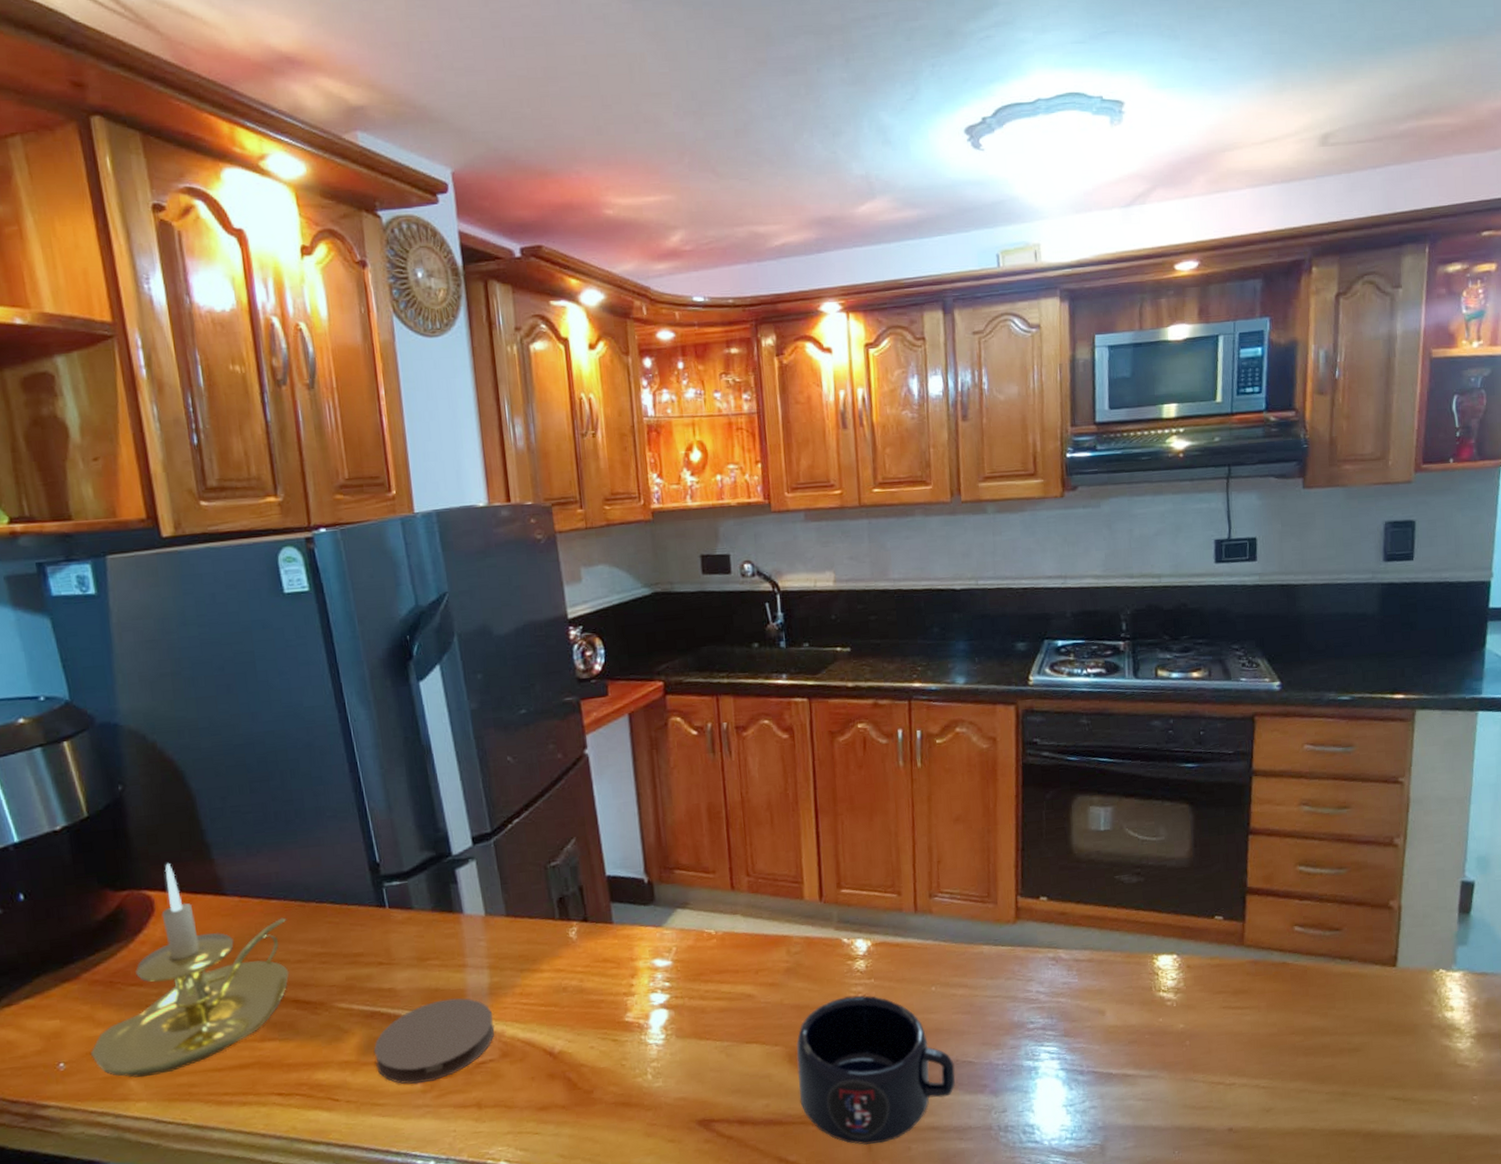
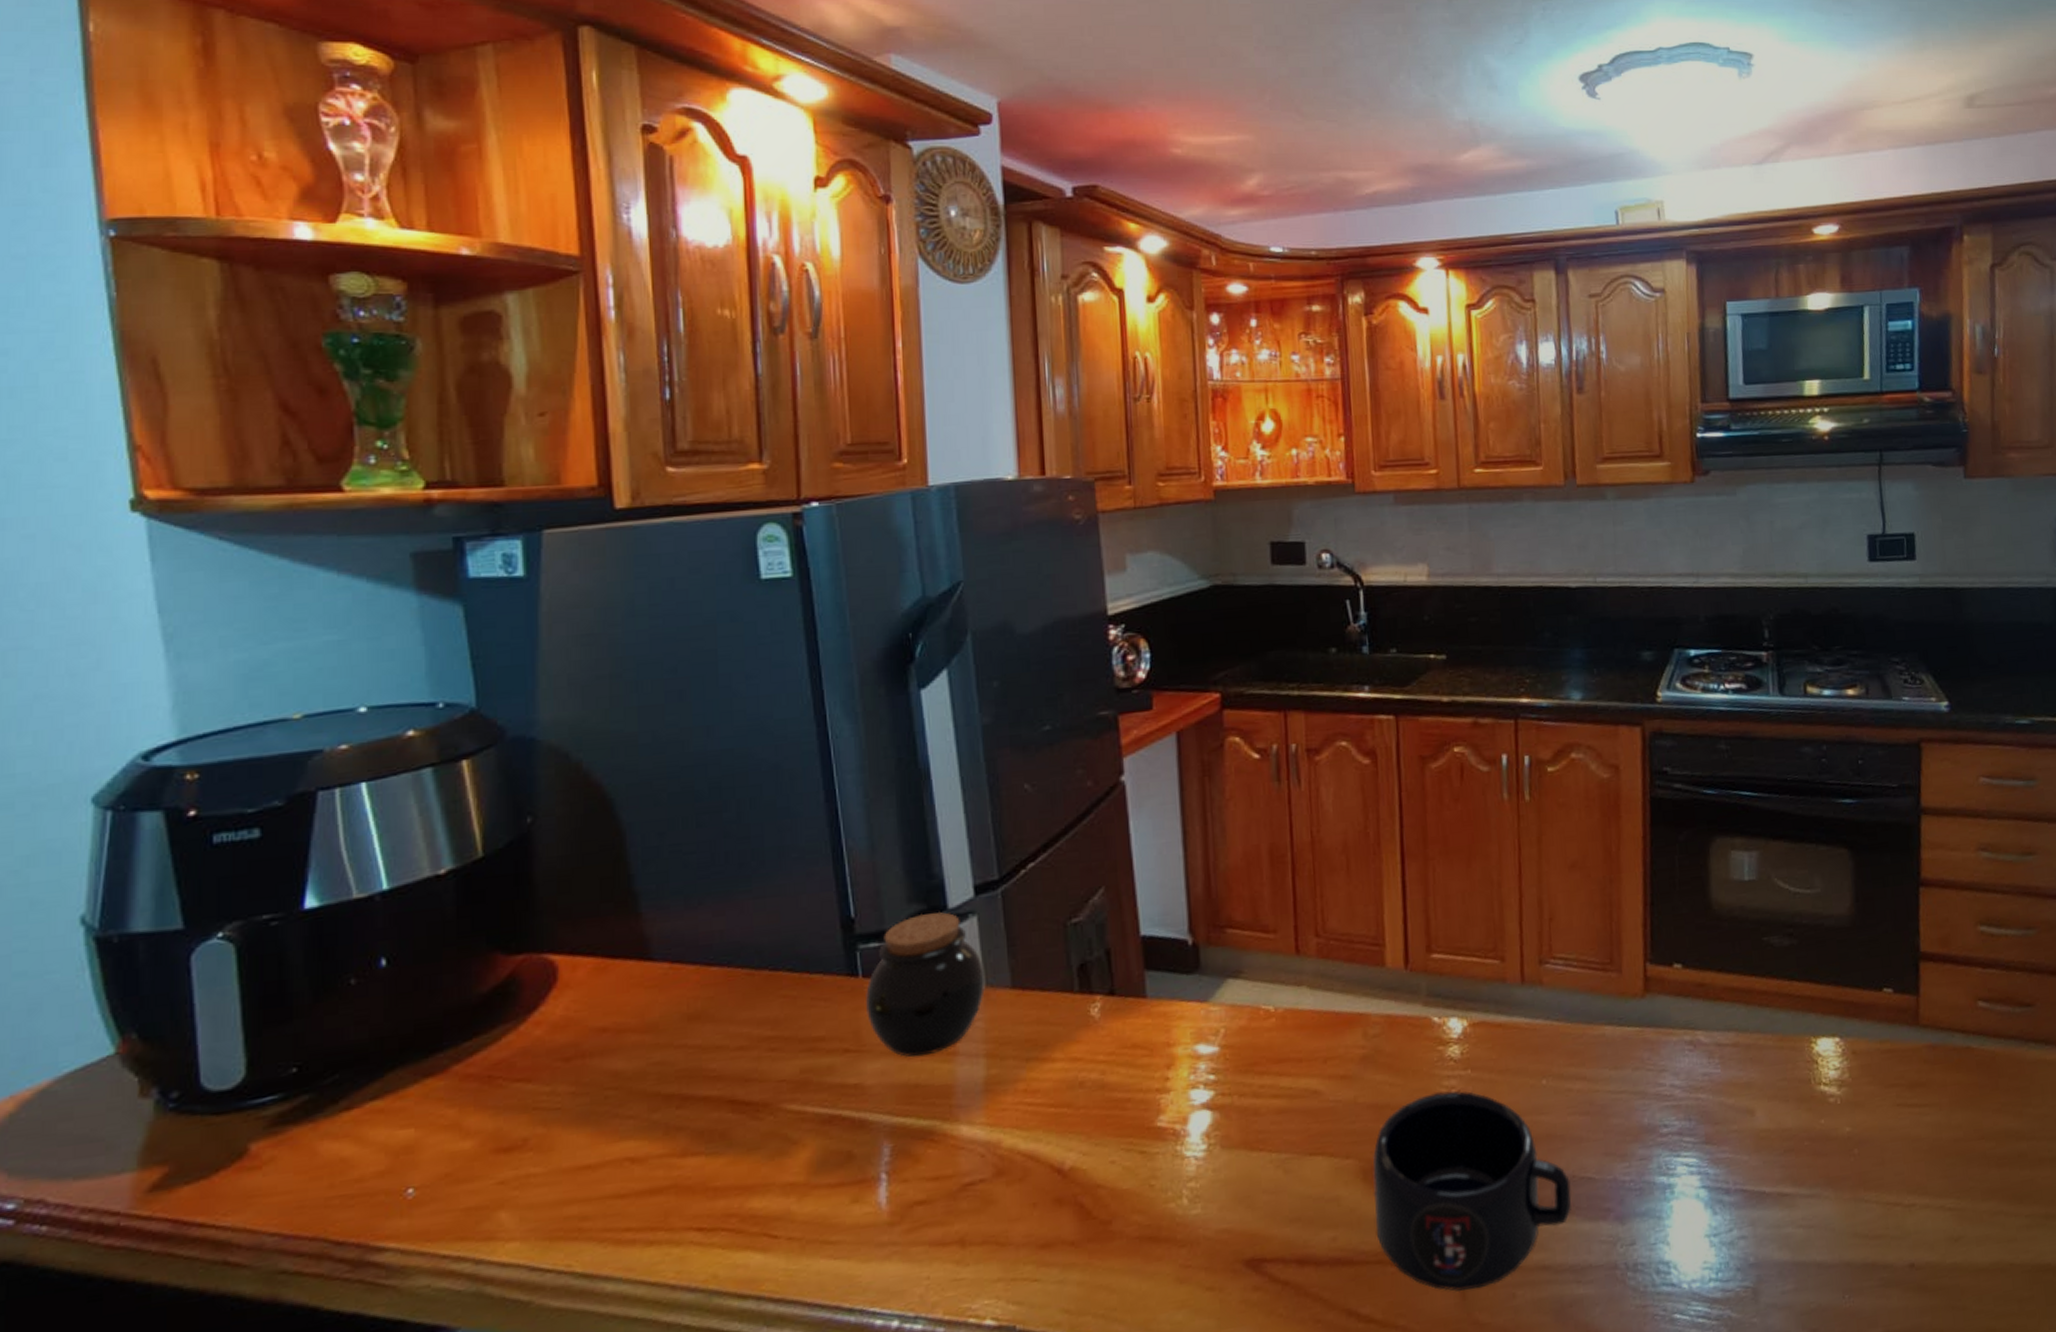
candle holder: present [91,862,290,1078] -> none [452,917,730,1209]
coaster: present [373,998,495,1084] -> none [829,1096,989,1214]
jar: none [392,857,485,969] -> present [866,911,985,1058]

